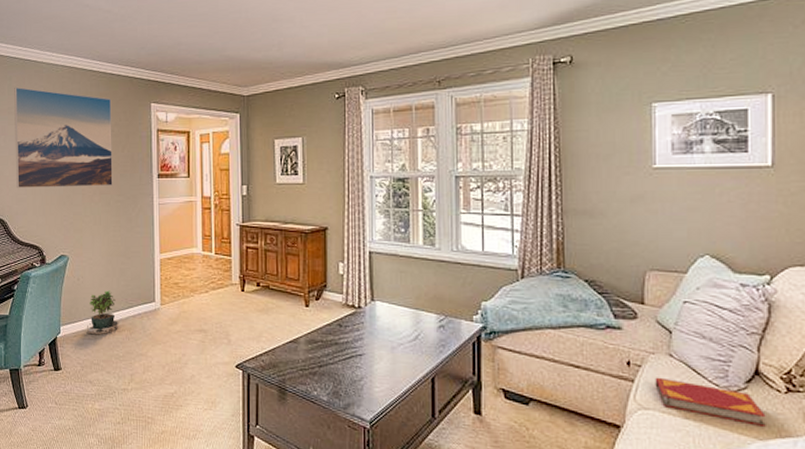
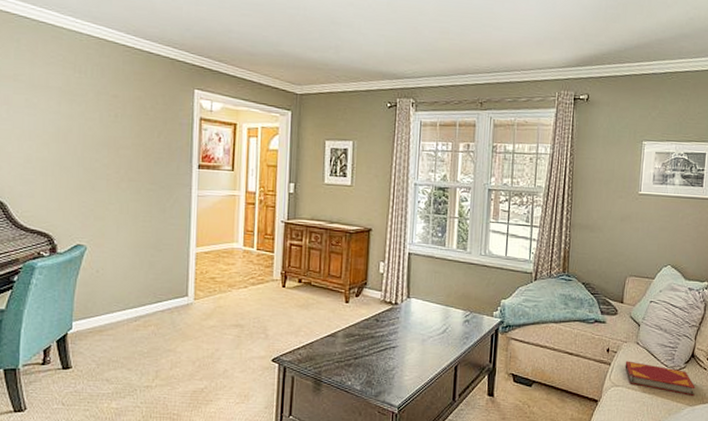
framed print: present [14,86,113,188] -> none [21,51,148,173]
potted plant: present [86,290,119,339] -> none [105,284,145,335]

